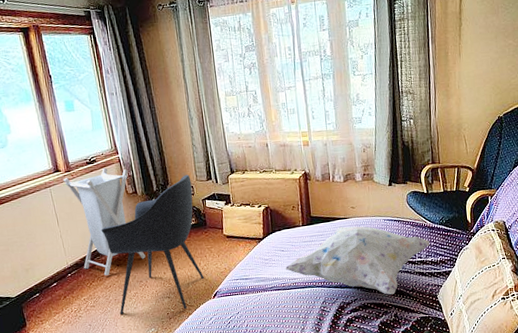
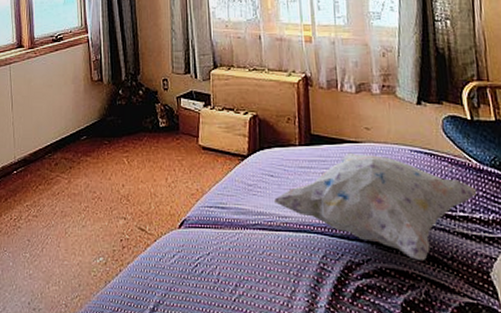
laundry hamper: present [63,168,146,276] -> none [25,48,103,179]
armchair: present [101,174,204,315] -> none [57,64,170,237]

